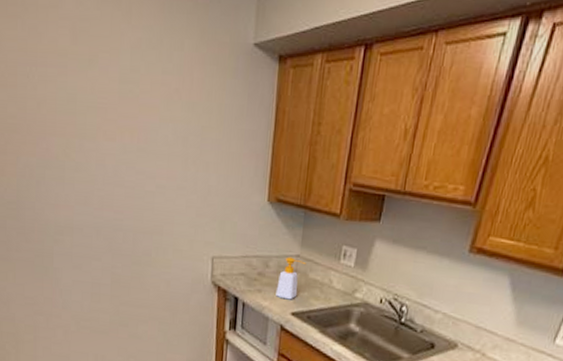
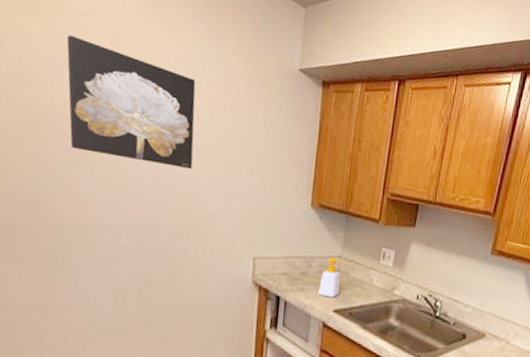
wall art: none [34,32,152,166] -> present [67,35,196,170]

